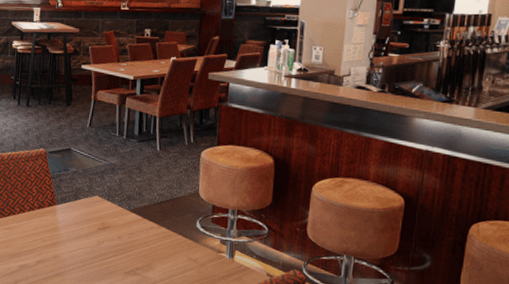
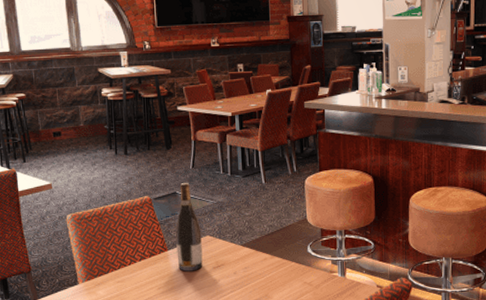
wine bottle: none [64,139,91,229] -> present [175,182,203,272]

